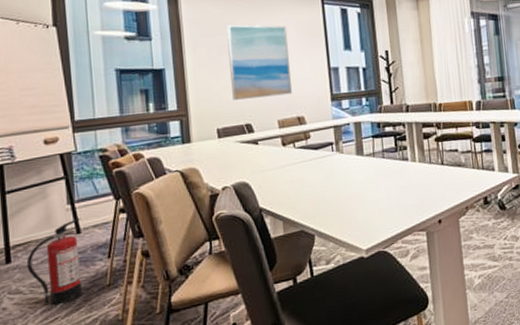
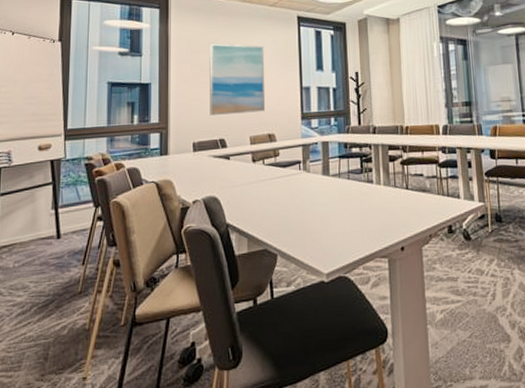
fire extinguisher: present [26,218,82,306] -> none [9,223,63,310]

